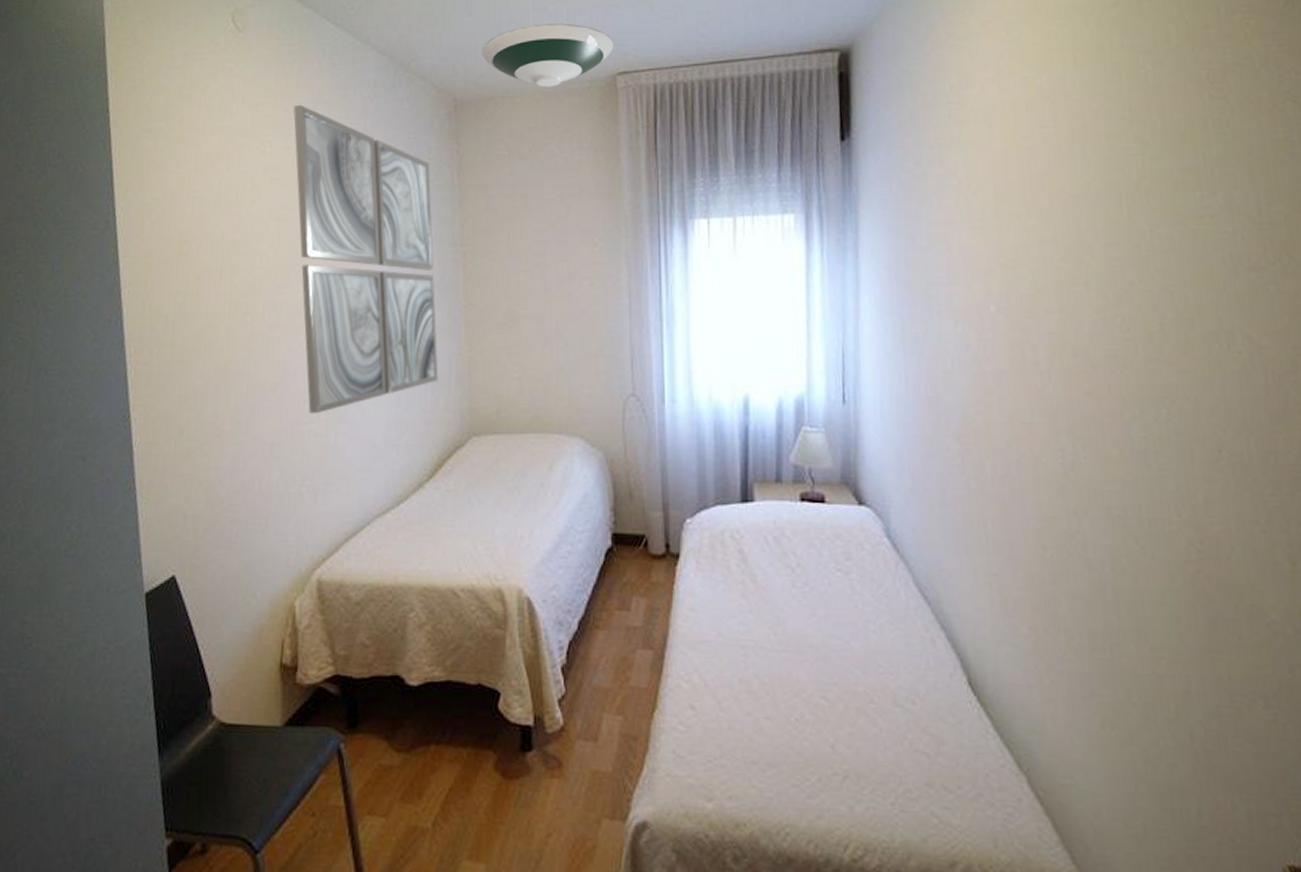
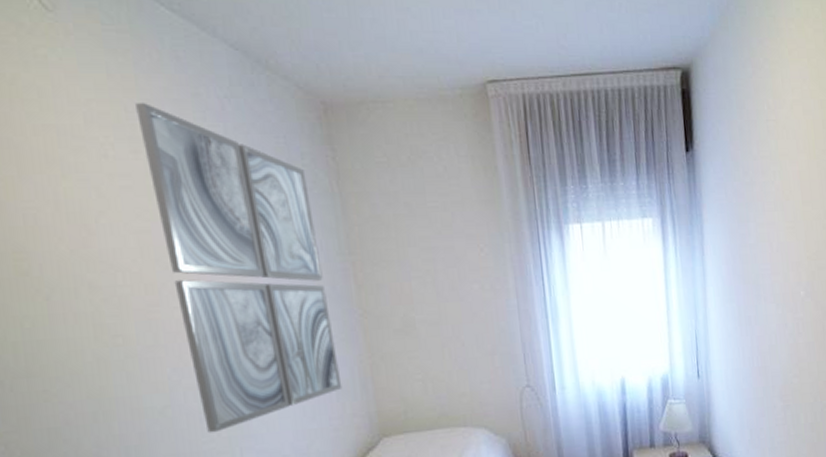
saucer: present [481,23,615,88] -> none [345,26,482,93]

